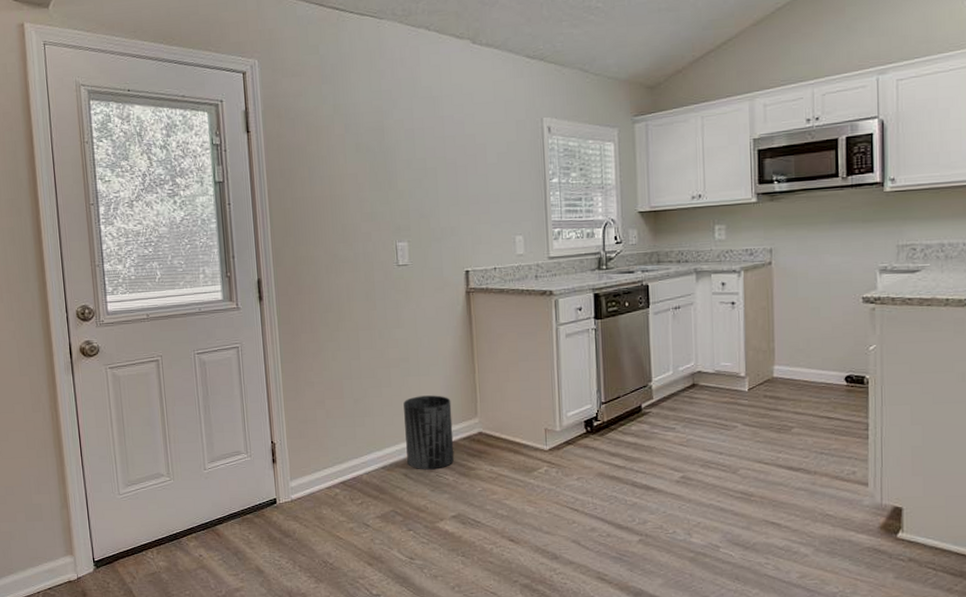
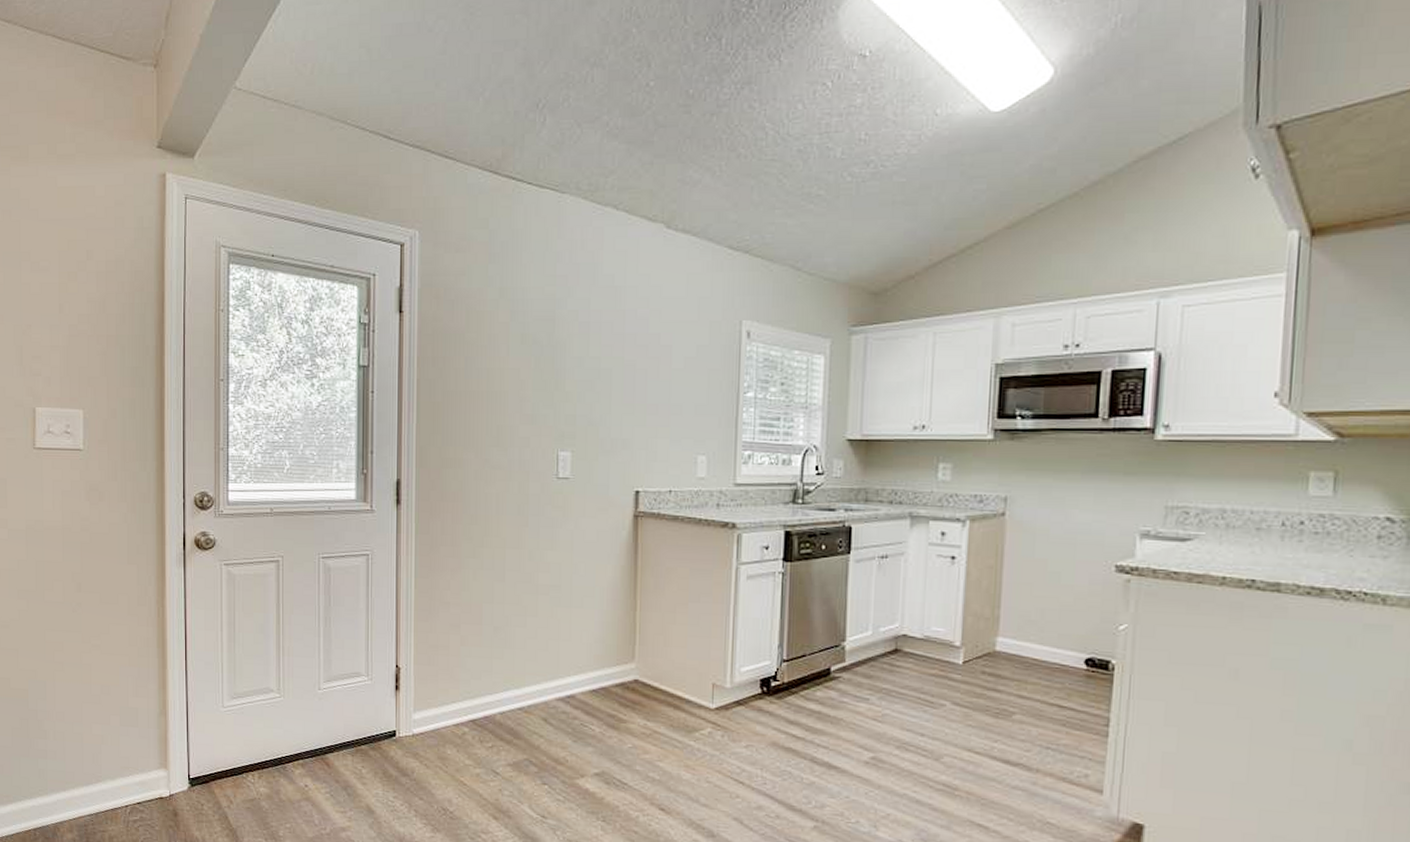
trash can: present [403,395,455,470] -> none [549,630,605,718]

